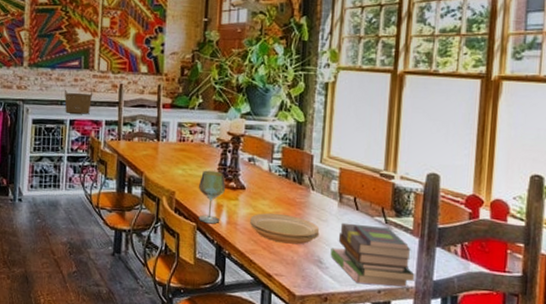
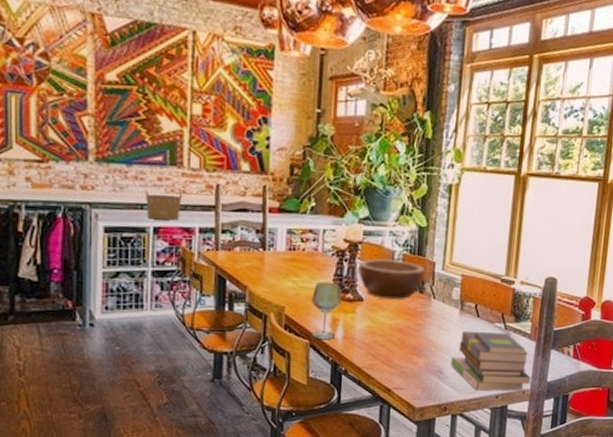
bowl: none [241,151,304,189] -> present [358,259,426,299]
plate: present [249,213,320,245] -> none [367,324,441,356]

